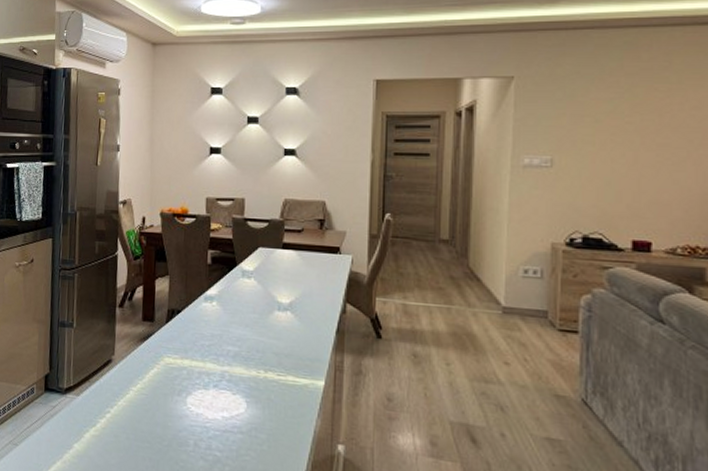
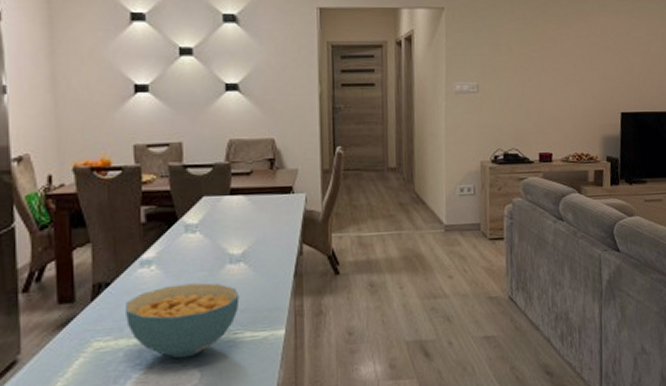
cereal bowl: none [191,321,285,388] -> present [126,283,240,359]

